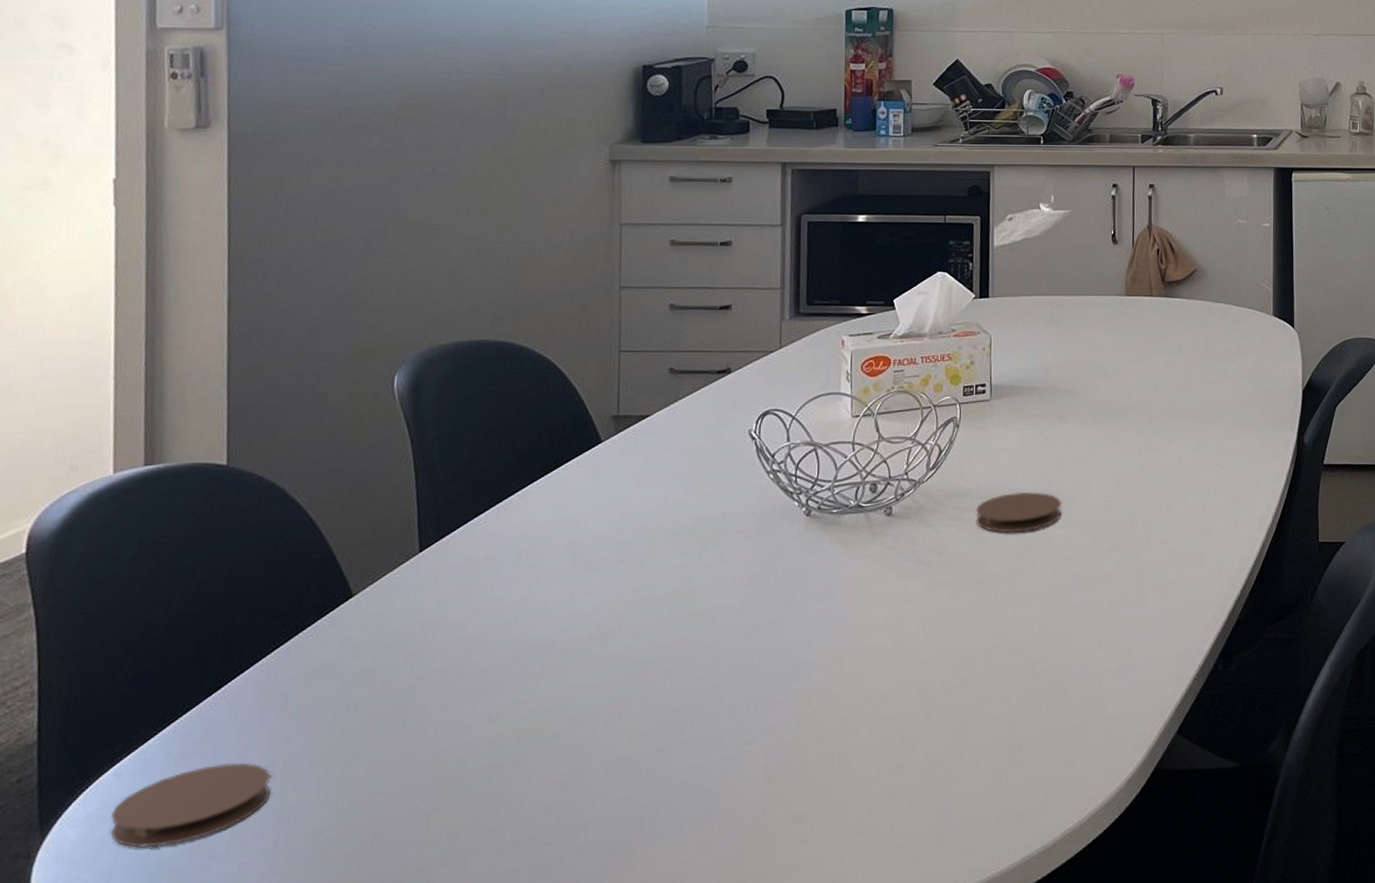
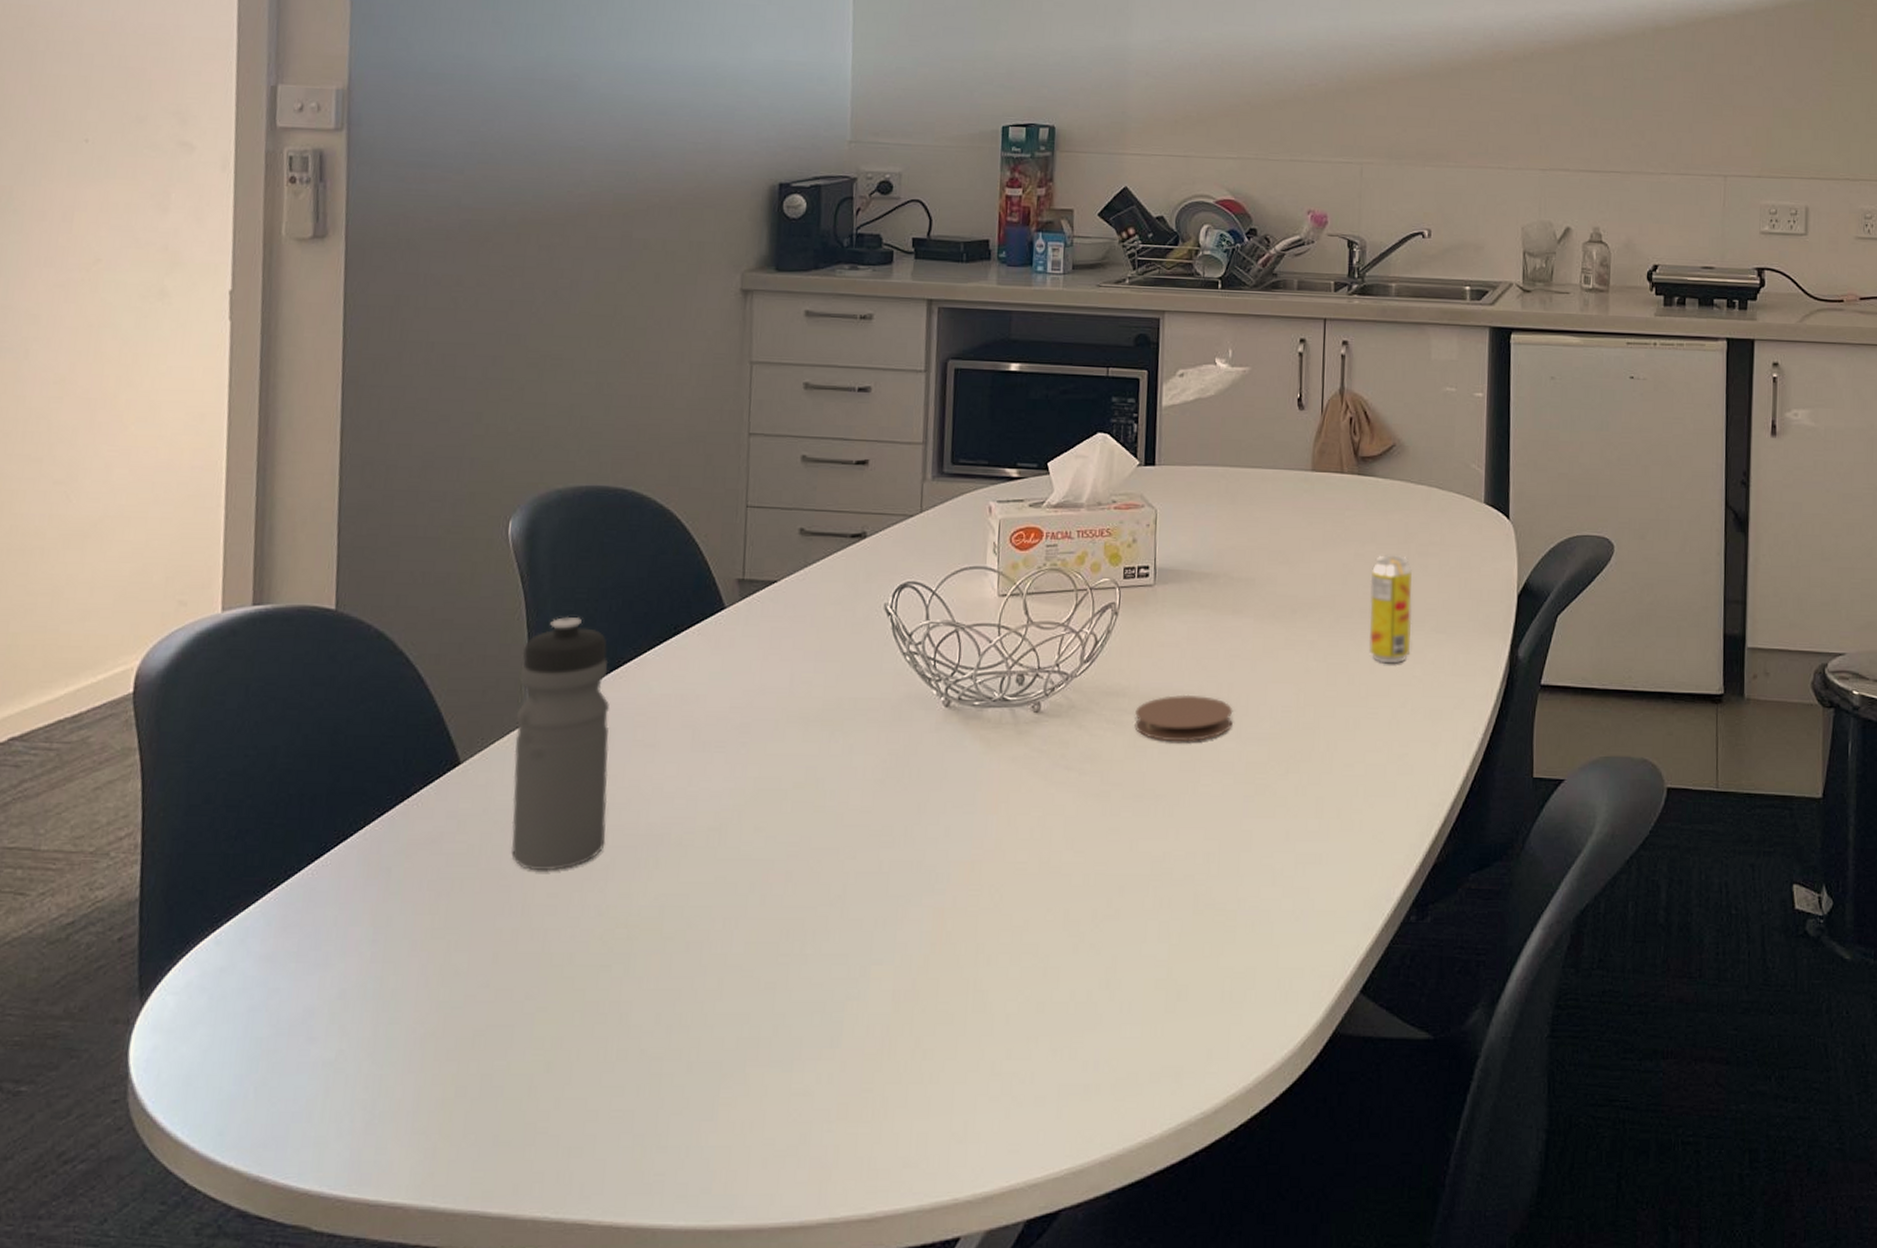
coaster: present [109,762,271,848] -> none [208,938,372,1025]
water bottle: none [403,457,495,687] -> present [510,616,609,870]
beverage can: none [1177,362,1214,455] -> present [1369,554,1412,664]

